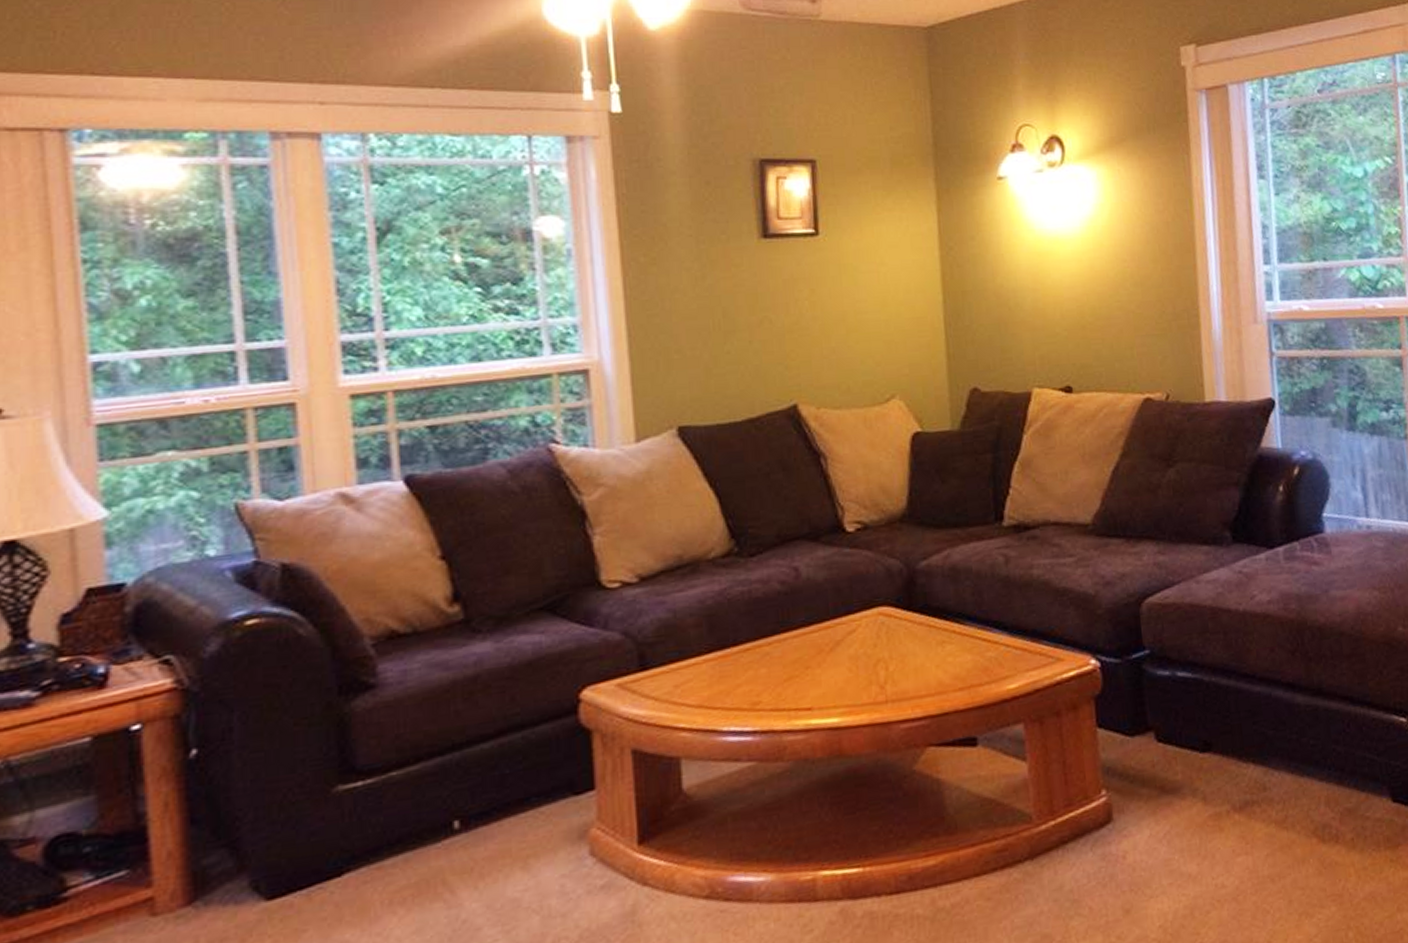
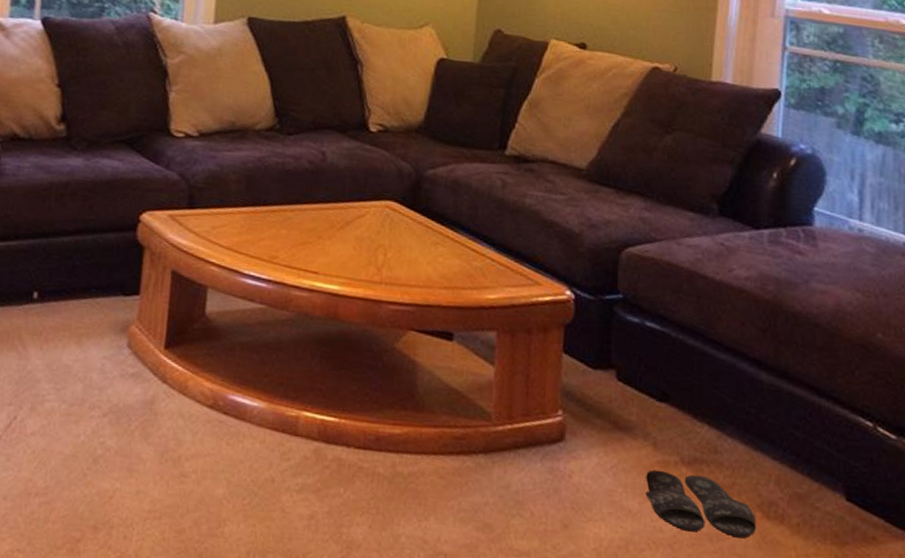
slippers: none [1200,817,1314,880] -> present [645,469,757,539]

